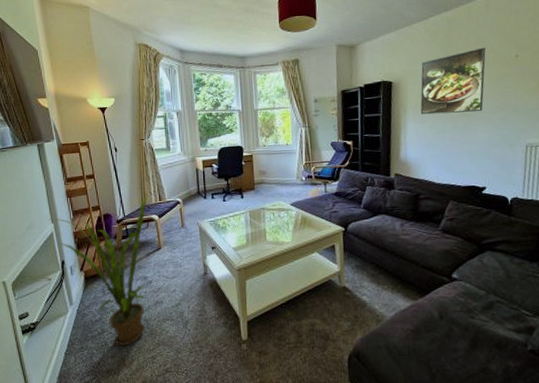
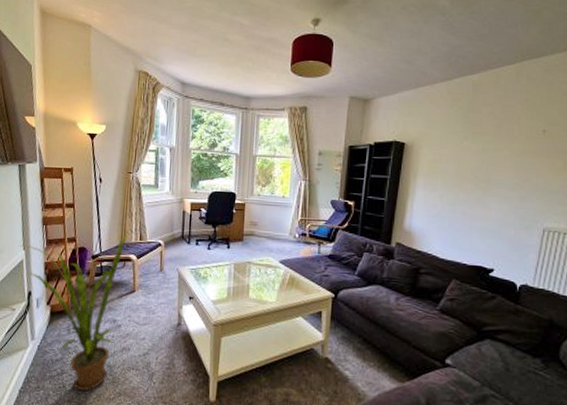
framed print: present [420,47,486,115] -> none [432,117,511,187]

